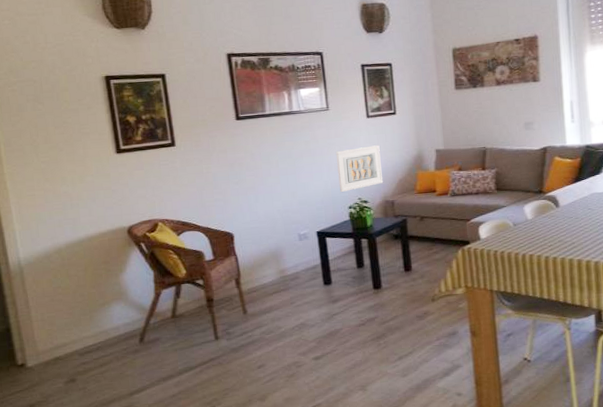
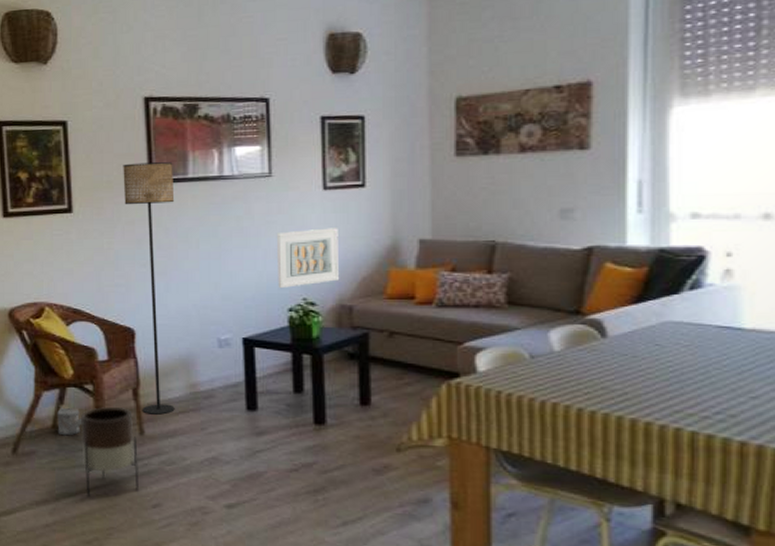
watering can: none [175,299,197,323] -> present [57,407,82,436]
planter: none [195,295,247,369] -> present [81,407,140,498]
floor lamp: none [214,103,270,297] -> present [123,162,175,415]

